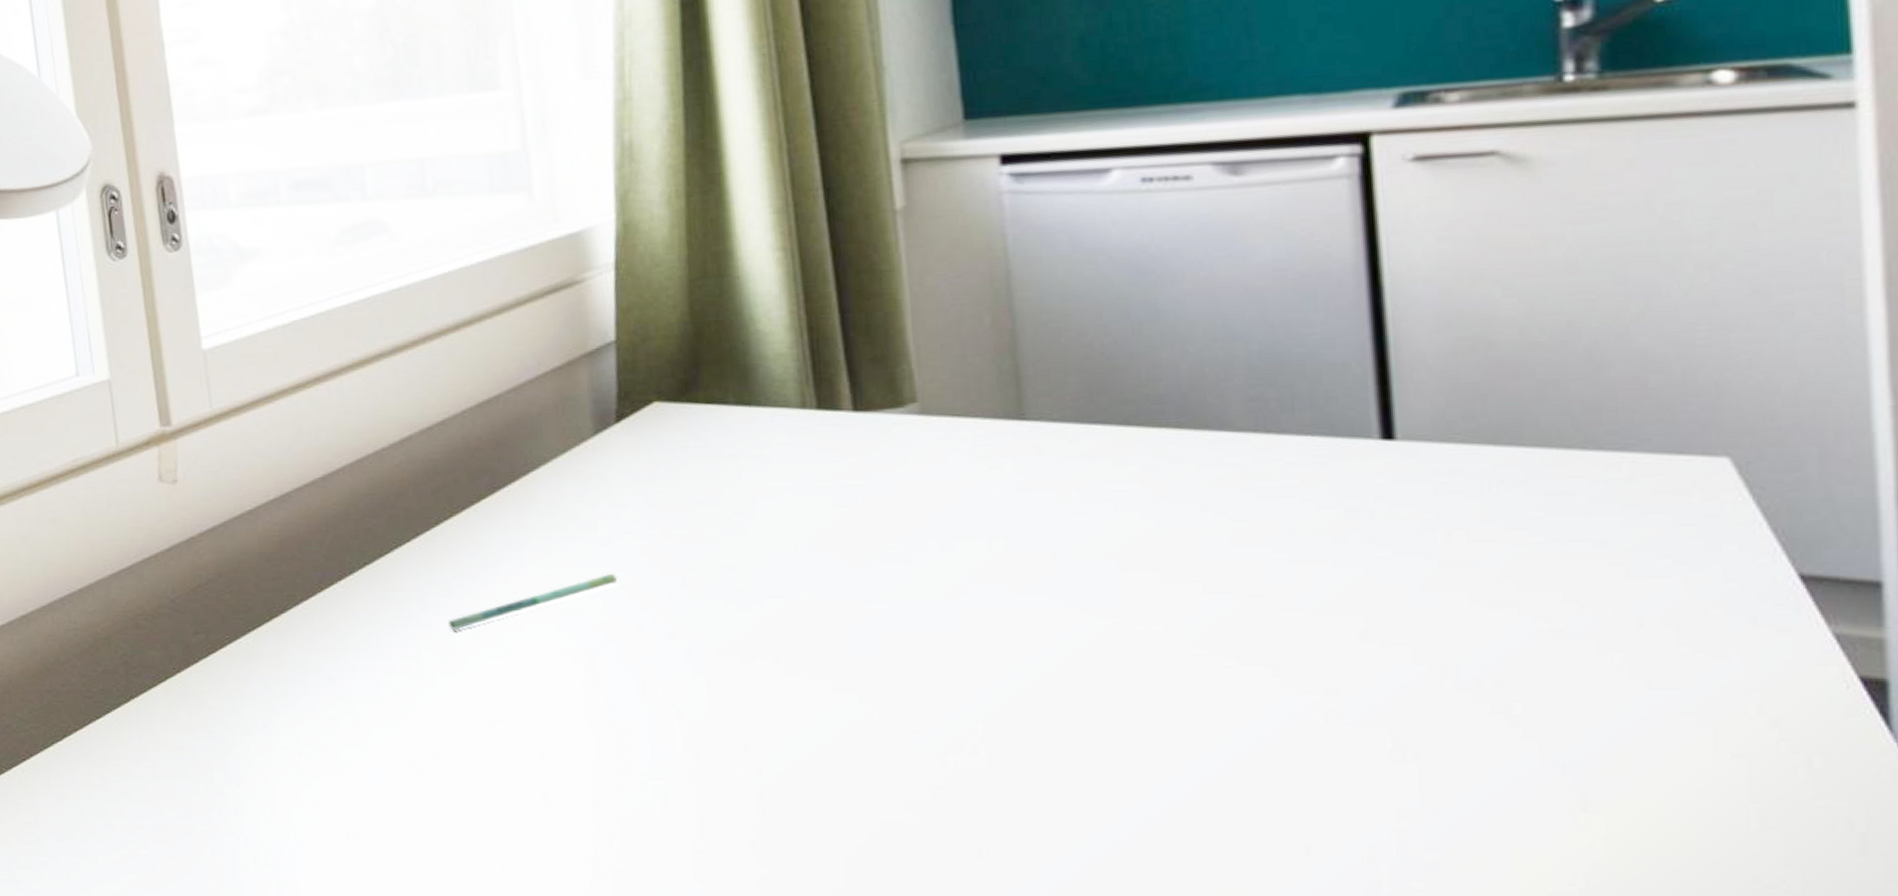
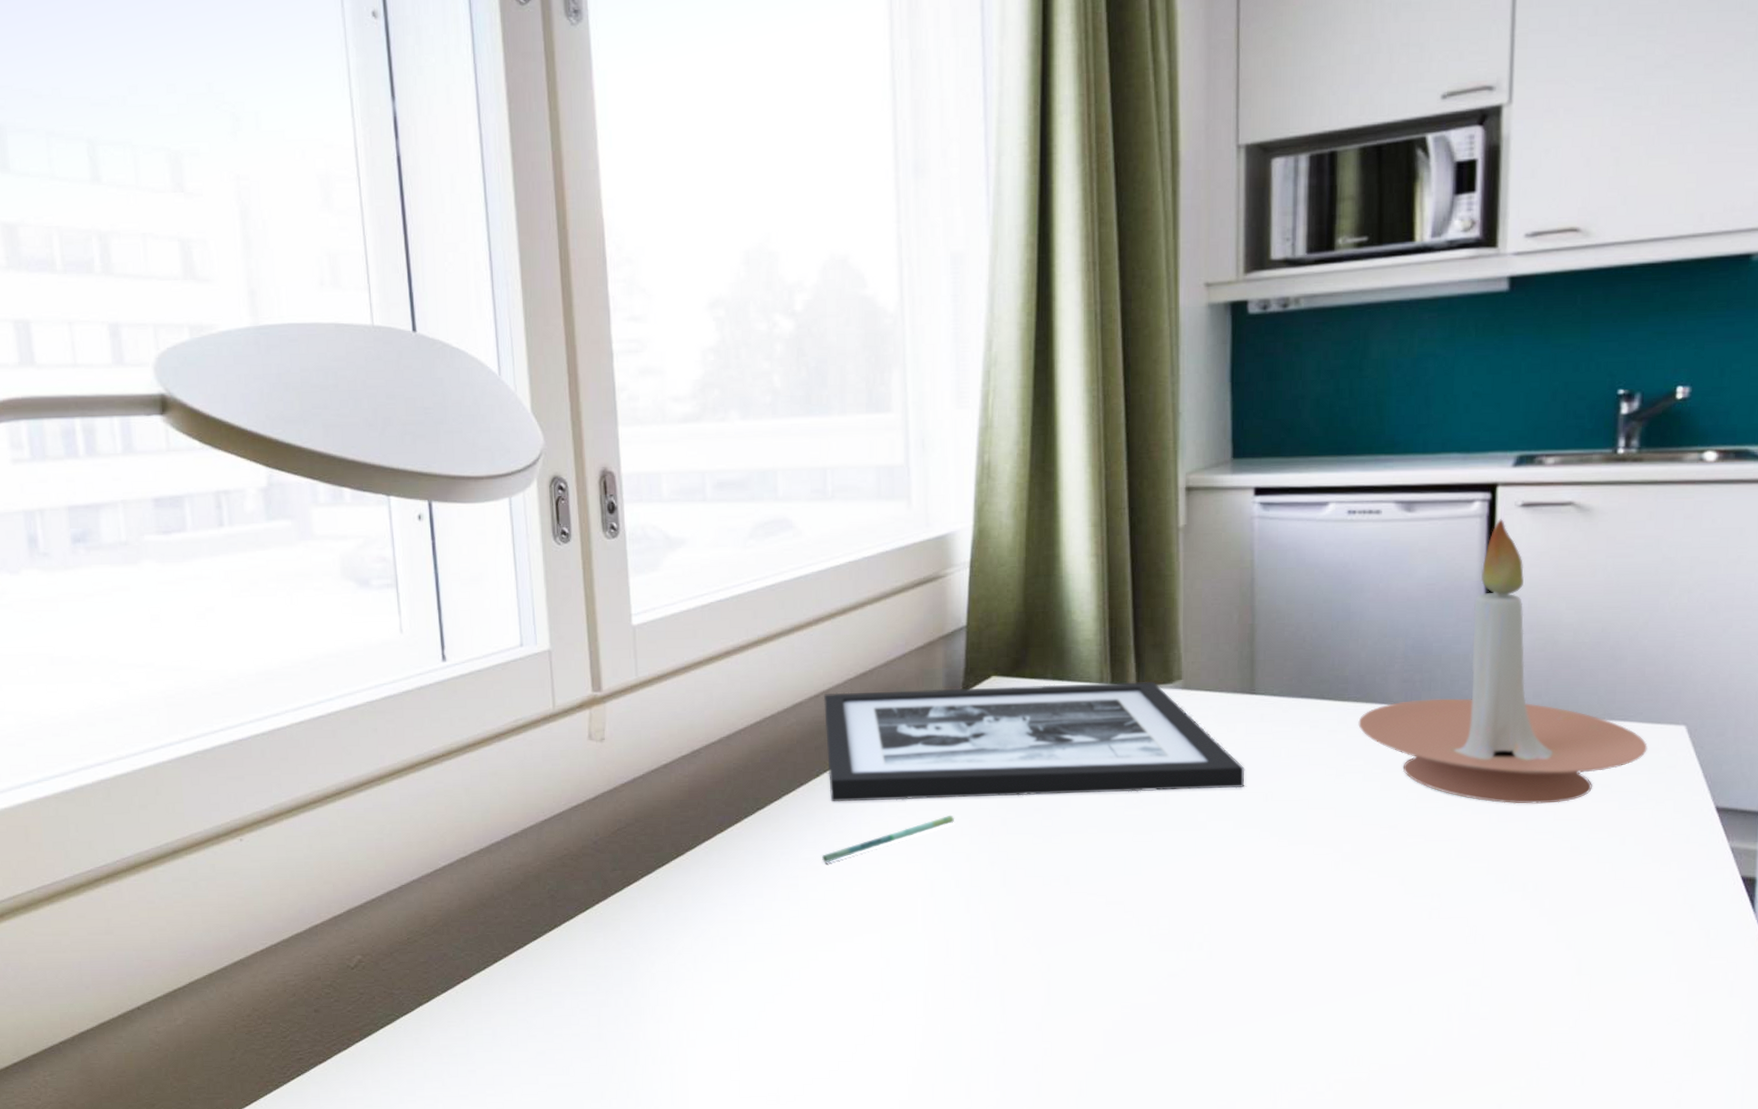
picture frame: none [438,404,1020,556] -> present [823,681,1245,802]
candle holder: none [1185,179,1666,568] -> present [1358,519,1648,804]

